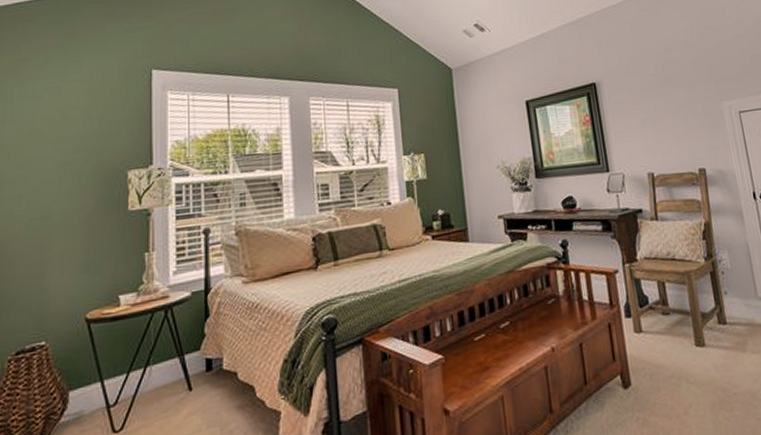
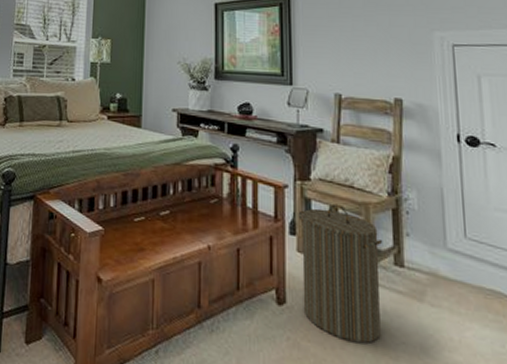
laundry hamper: none [630,278,716,406] -> present [298,204,383,344]

